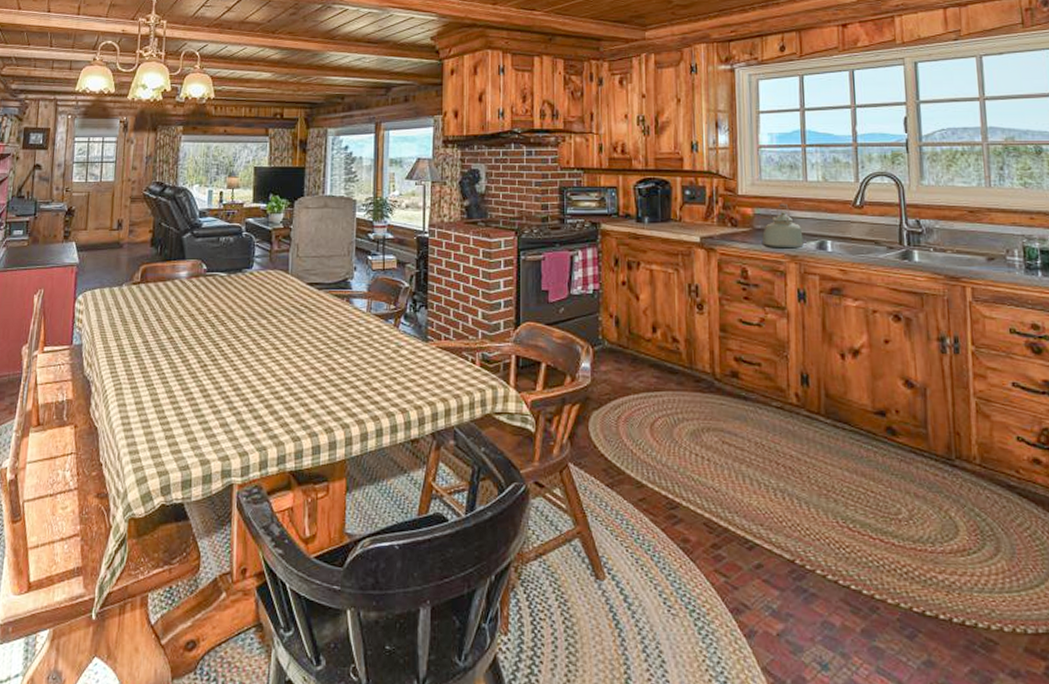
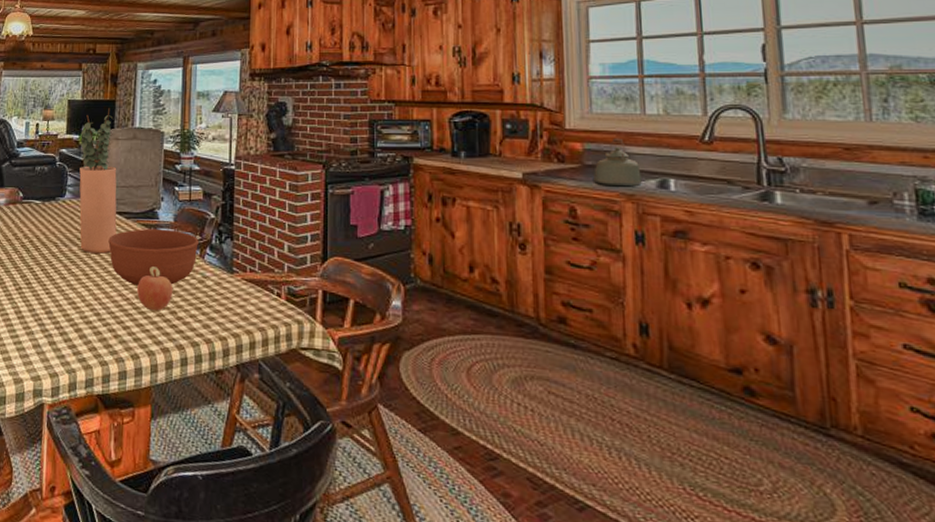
vase: none [267,175,308,326] -> present [79,108,117,254]
bowl: none [299,299,393,358] -> present [108,228,199,286]
fruit: none [330,338,368,383] -> present [137,267,173,311]

